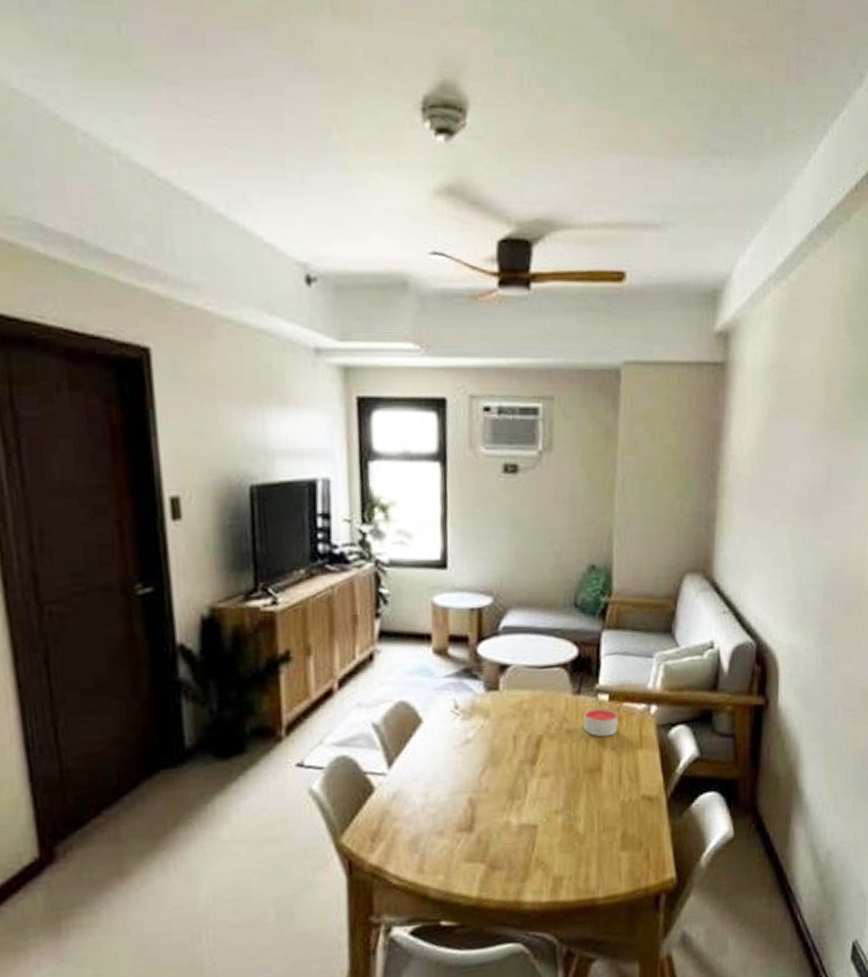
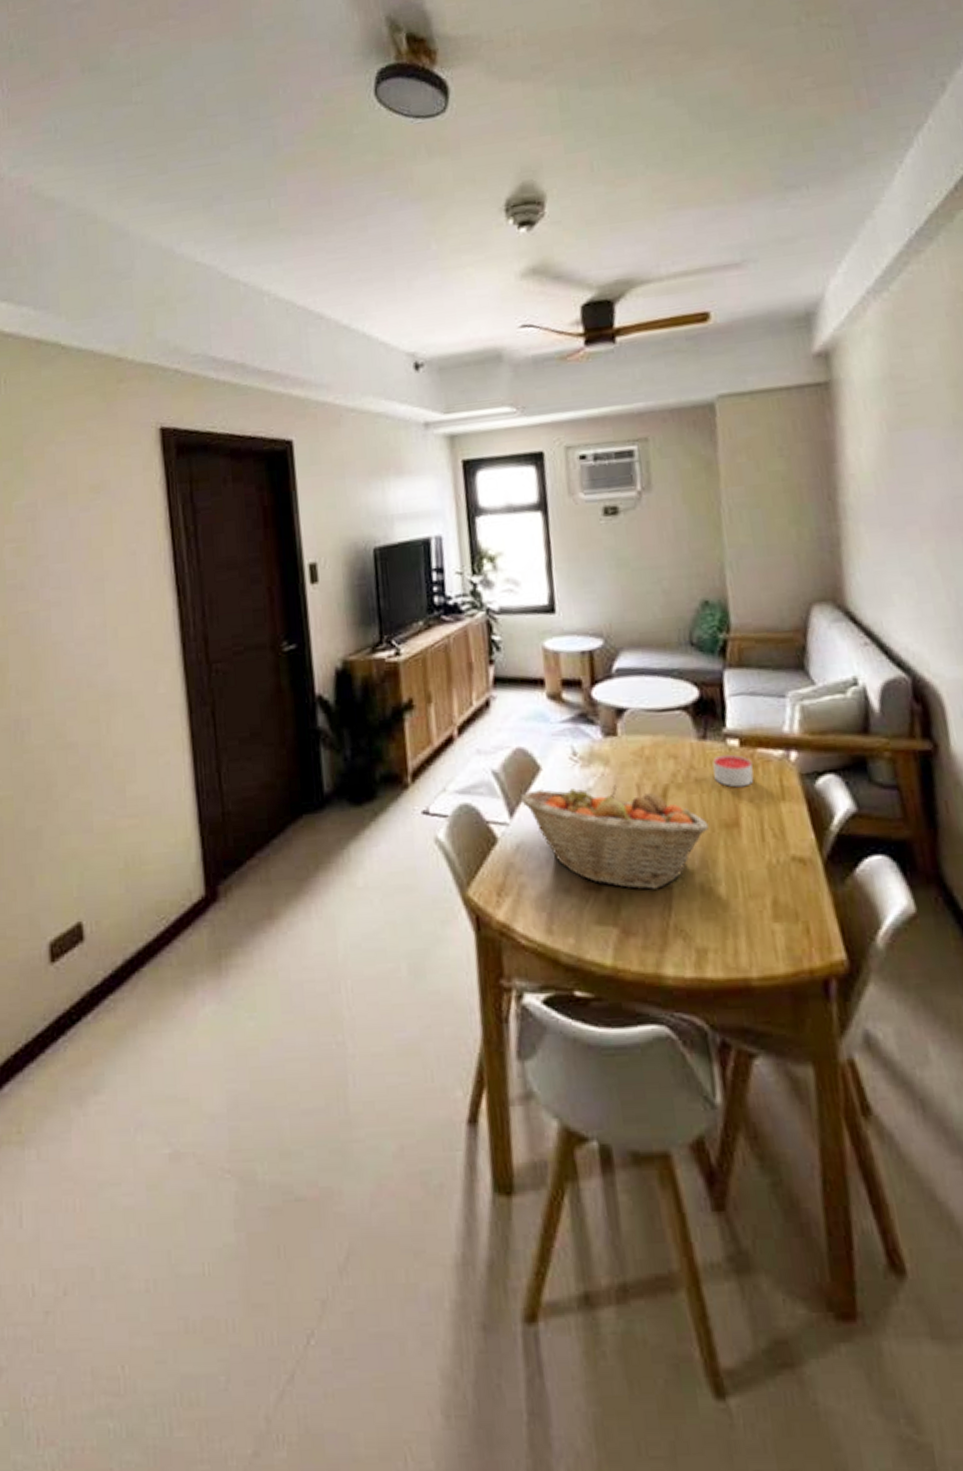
fruit basket: none [399,736,574,830] -> present [519,785,709,890]

